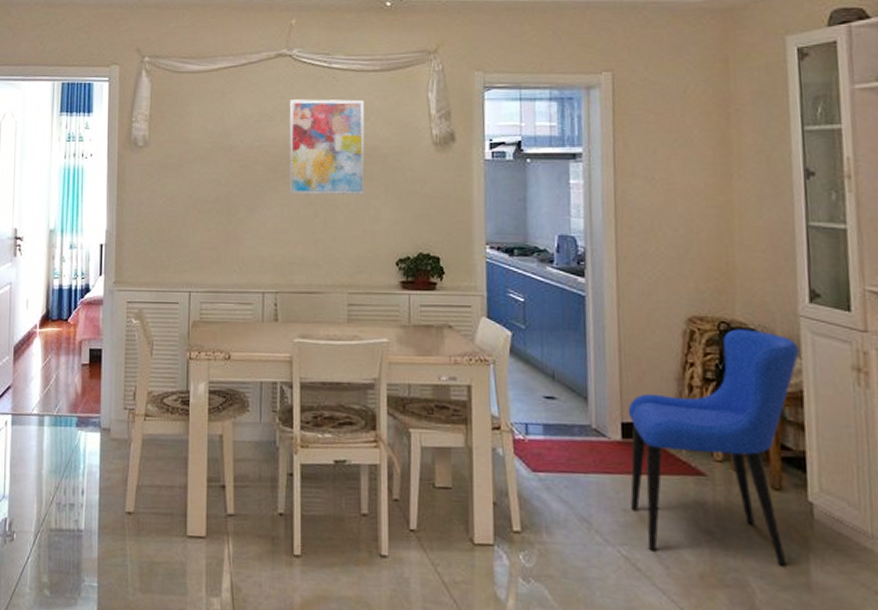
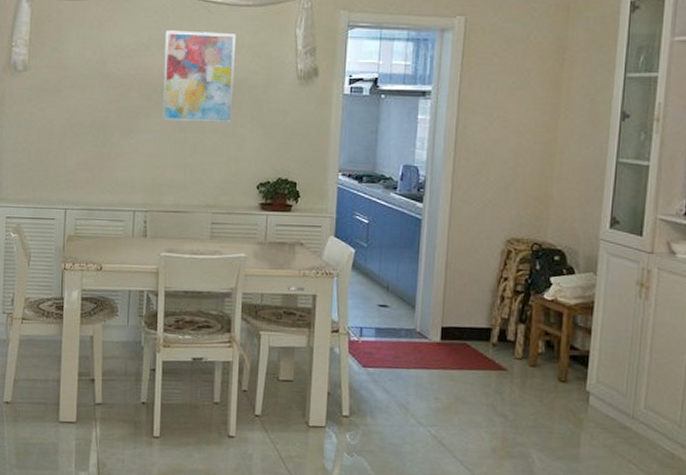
dining chair: present [628,329,799,566] -> none [442,249,596,441]

